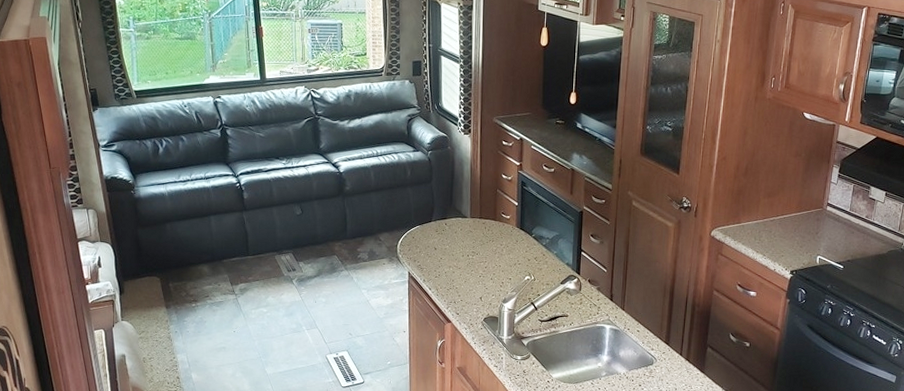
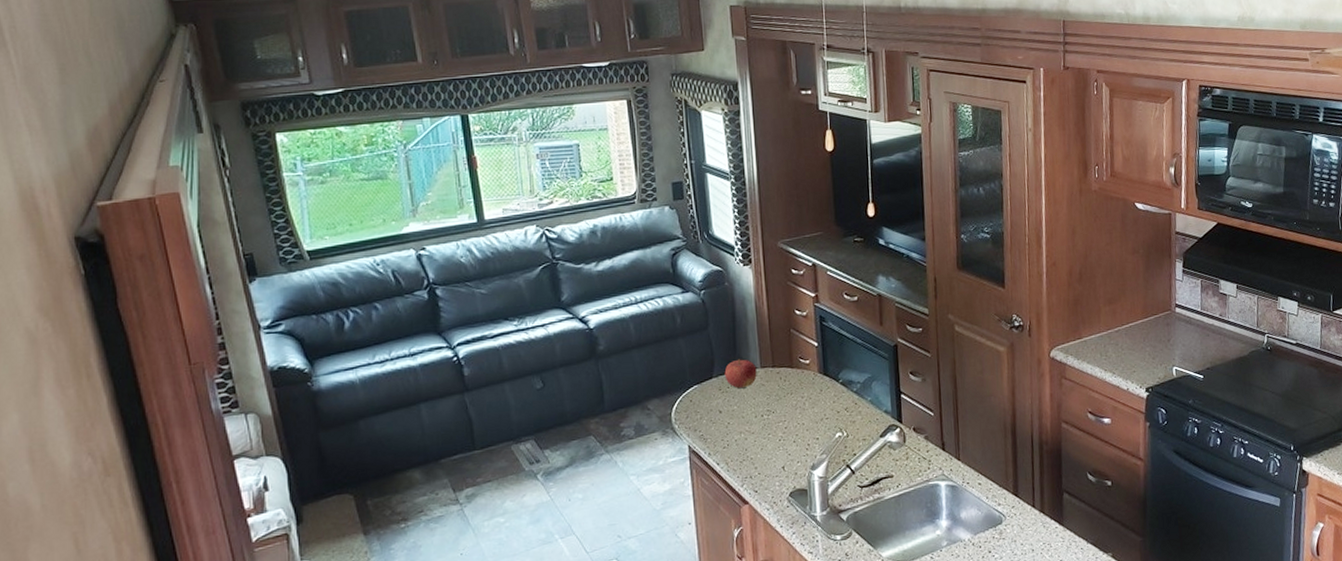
fruit: none [441,209,467,232] -> present [724,359,757,388]

